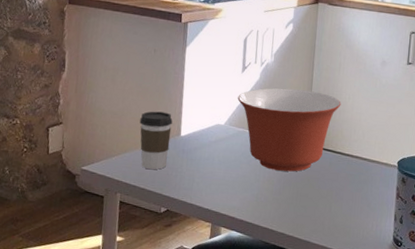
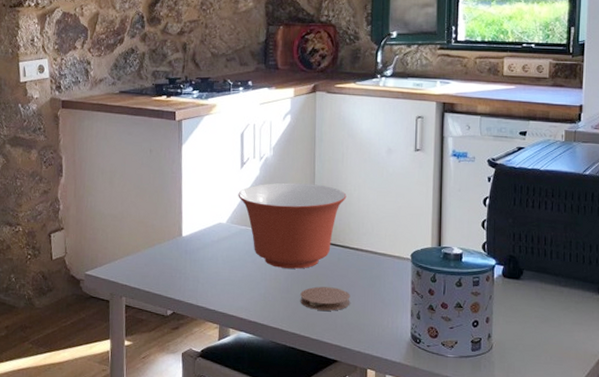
coffee cup: present [140,111,173,169] -> none [140,212,173,272]
coaster: none [291,189,339,213] -> present [300,286,350,311]

